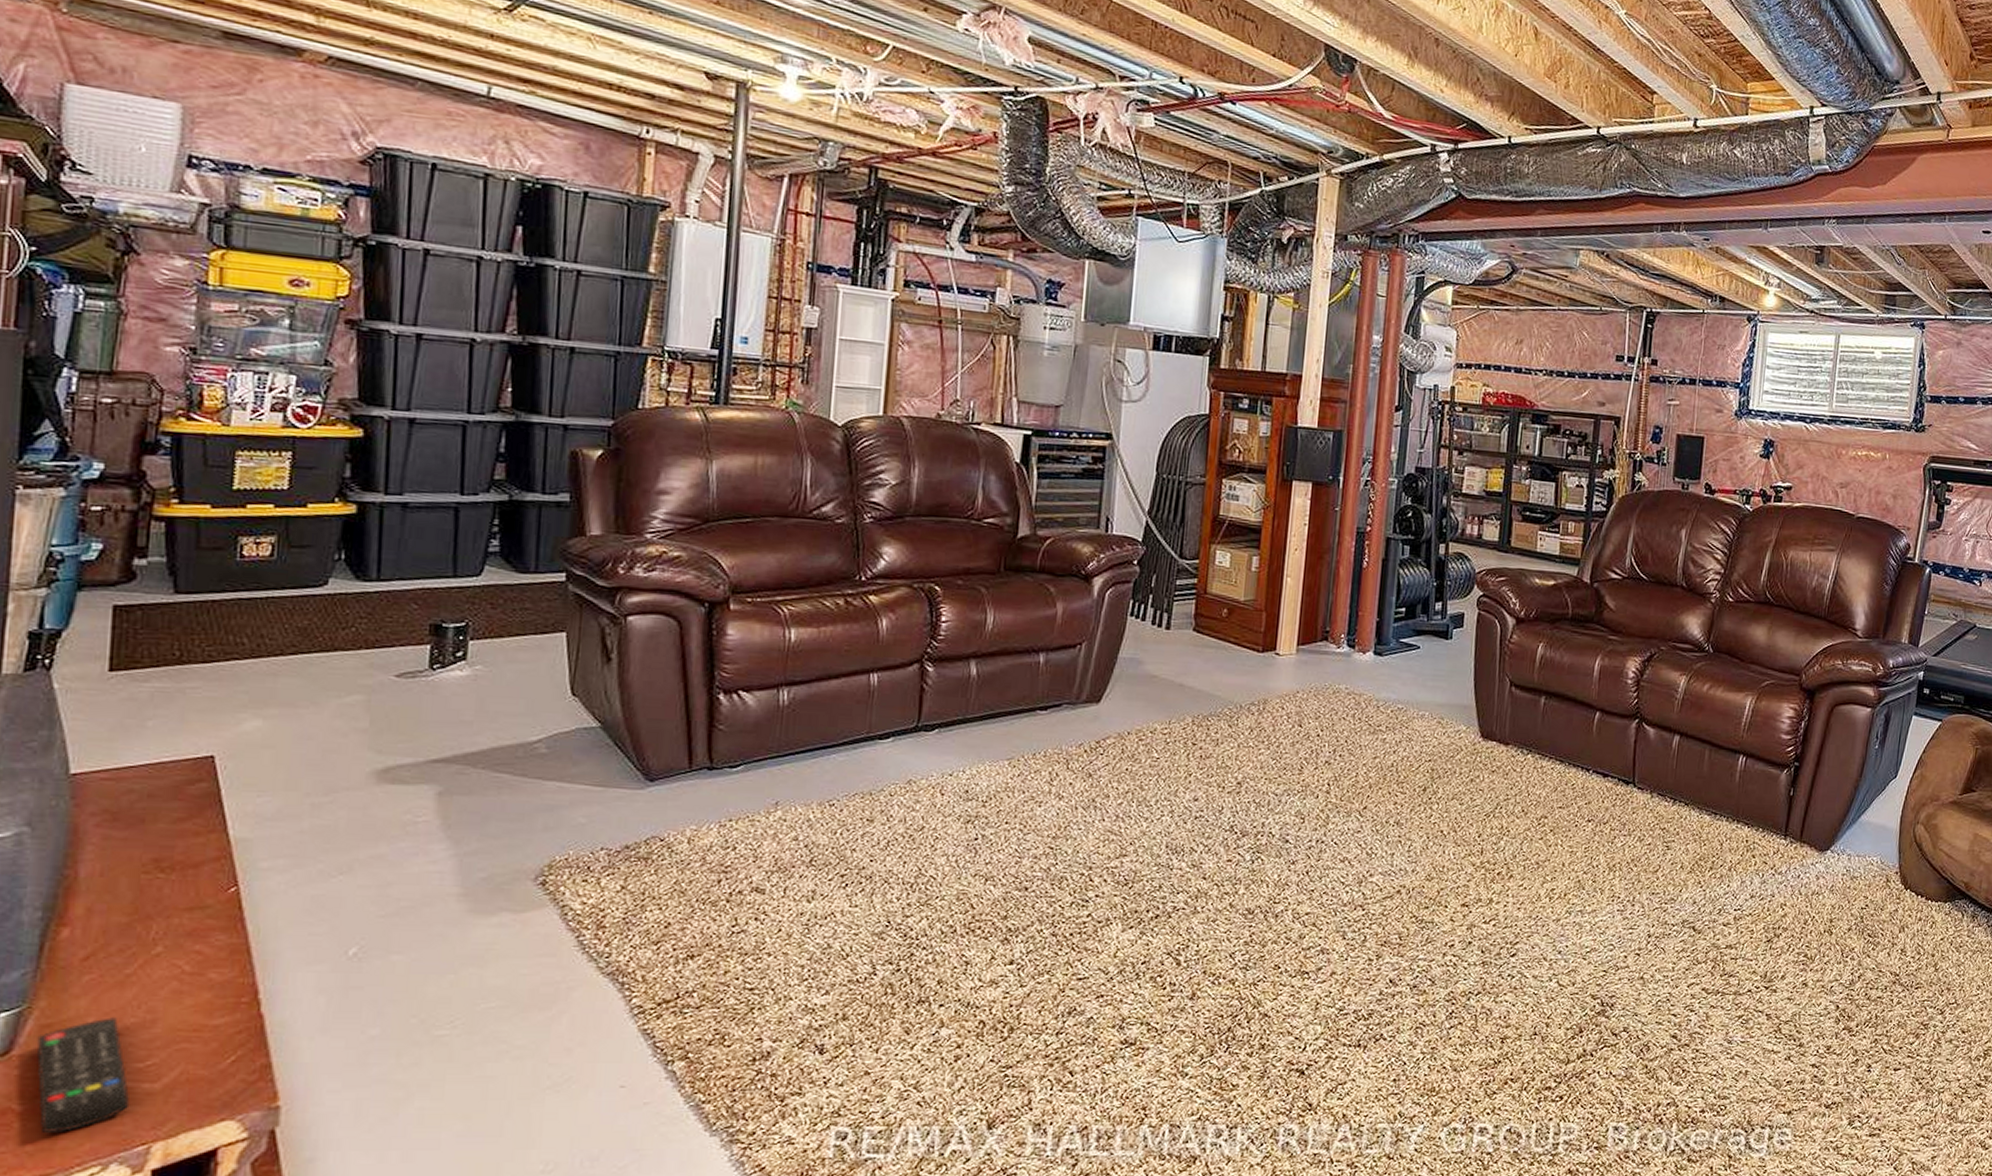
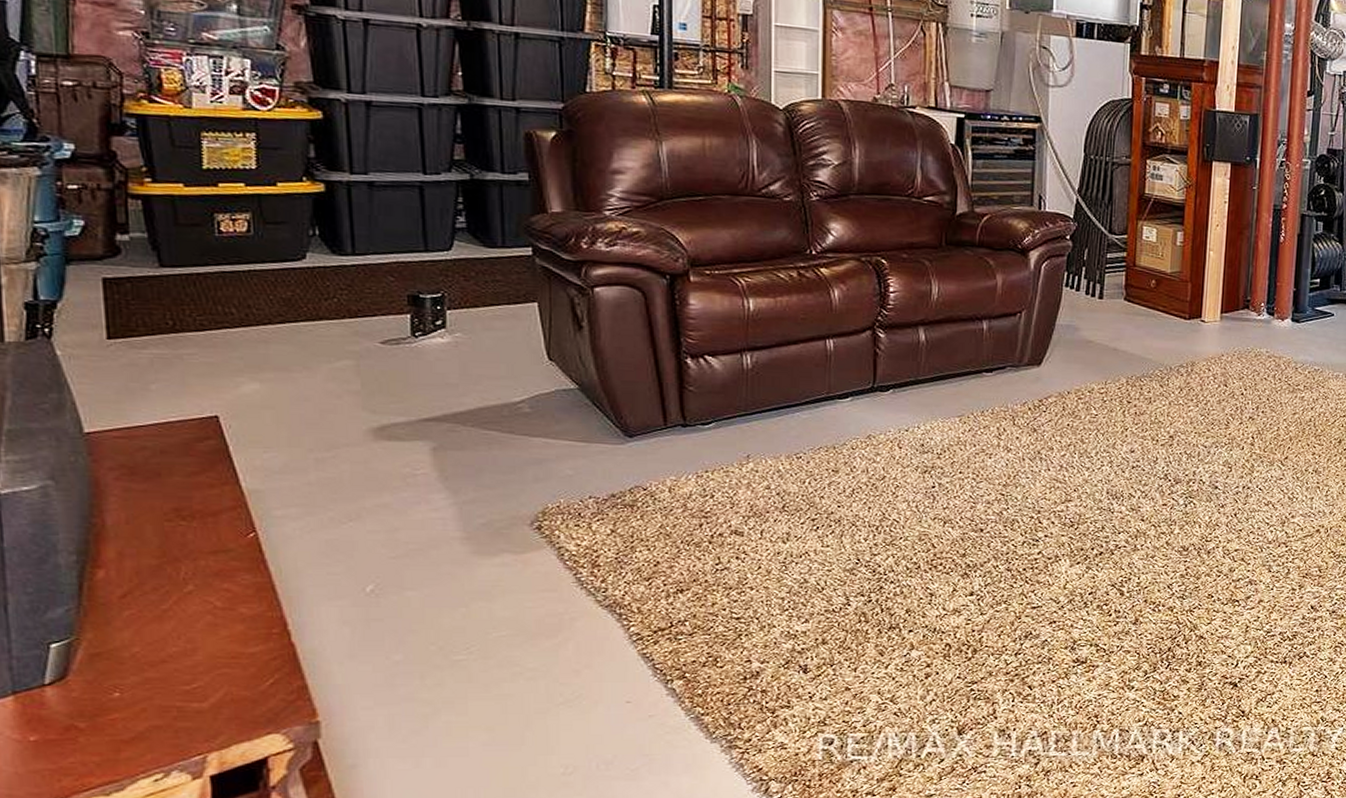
remote control: present [36,1017,130,1134] -> none [88,647,183,746]

